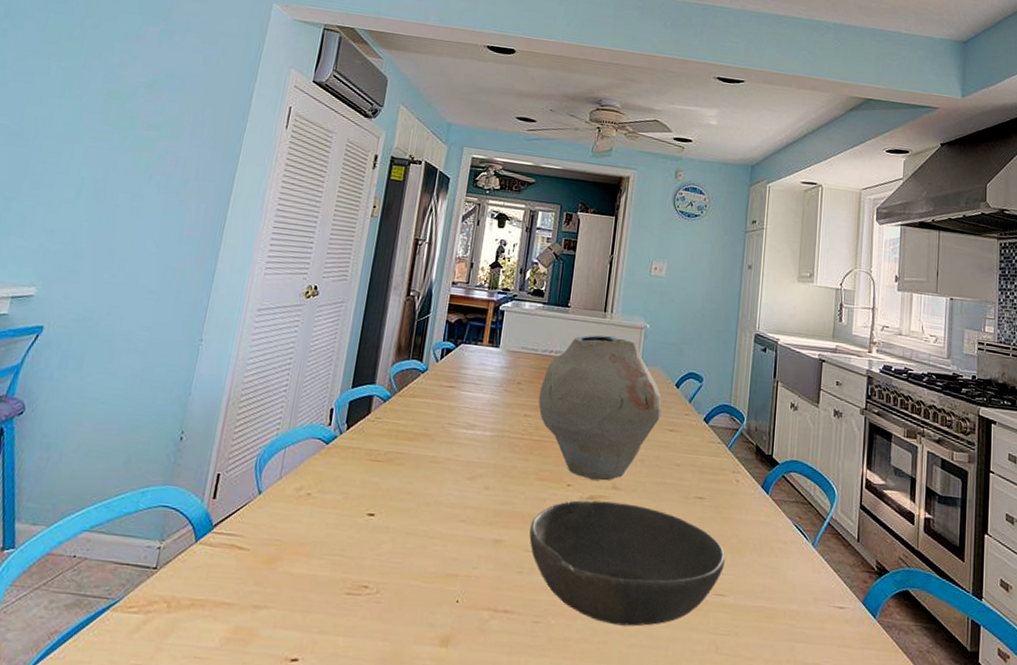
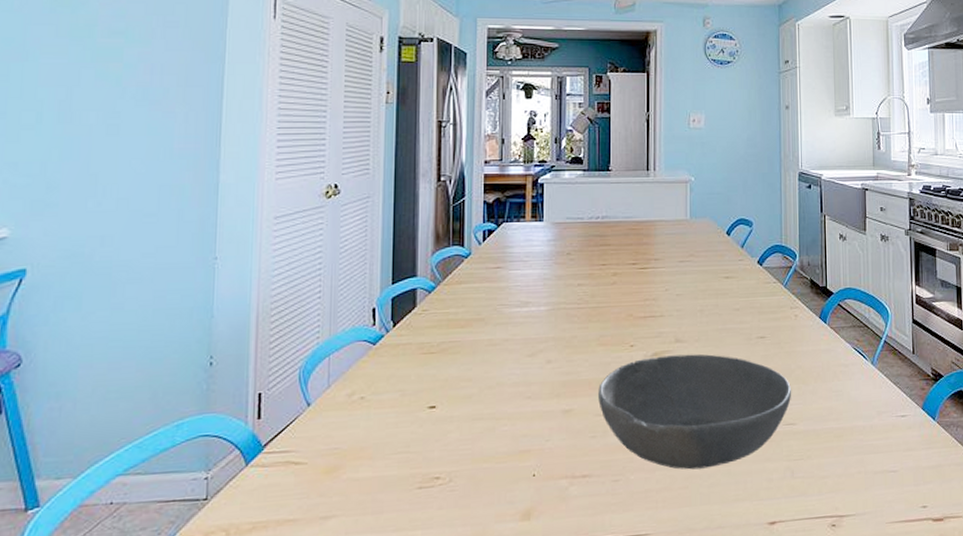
vase: present [538,334,662,481] -> none [590,193,715,337]

